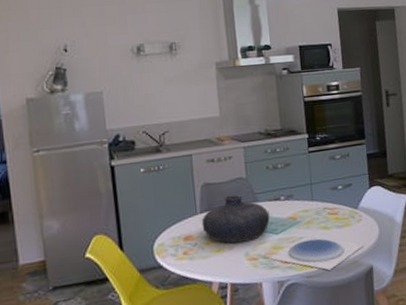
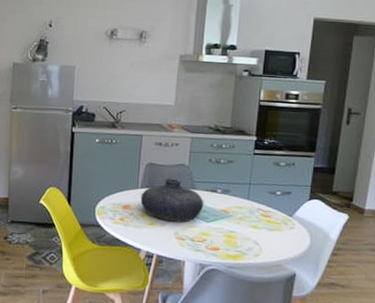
plate: present [268,236,364,270] -> none [195,230,291,266]

